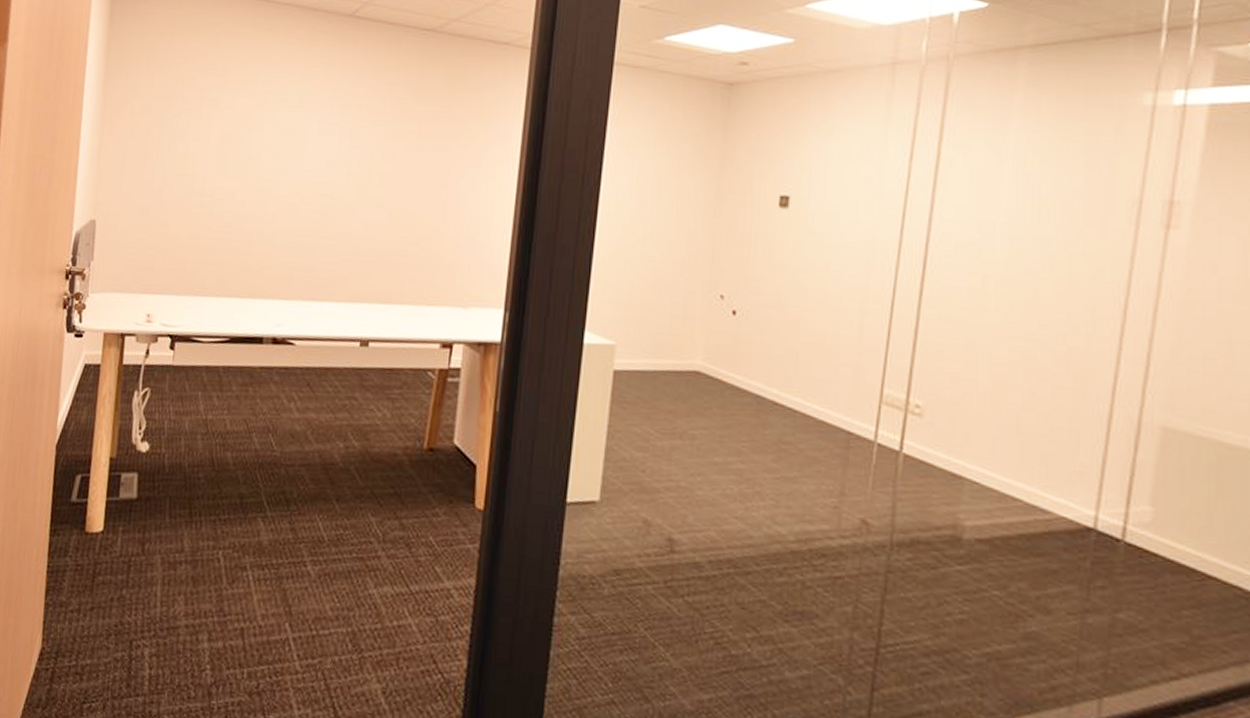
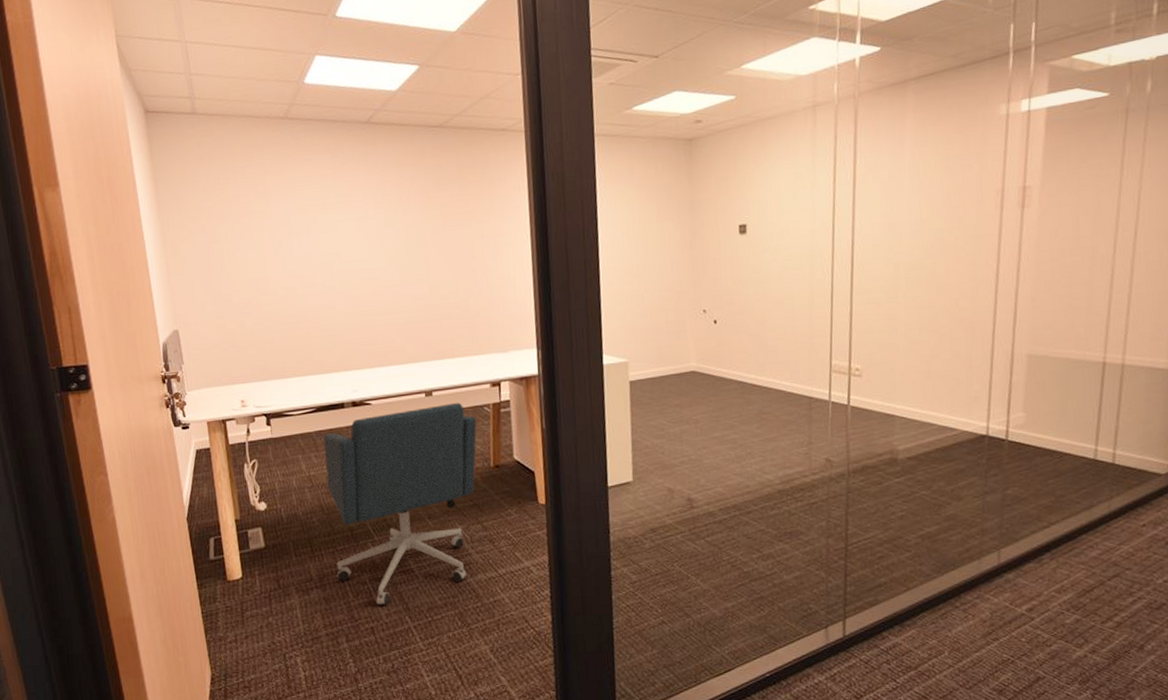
office chair: none [213,359,416,604] -> present [323,402,477,606]

